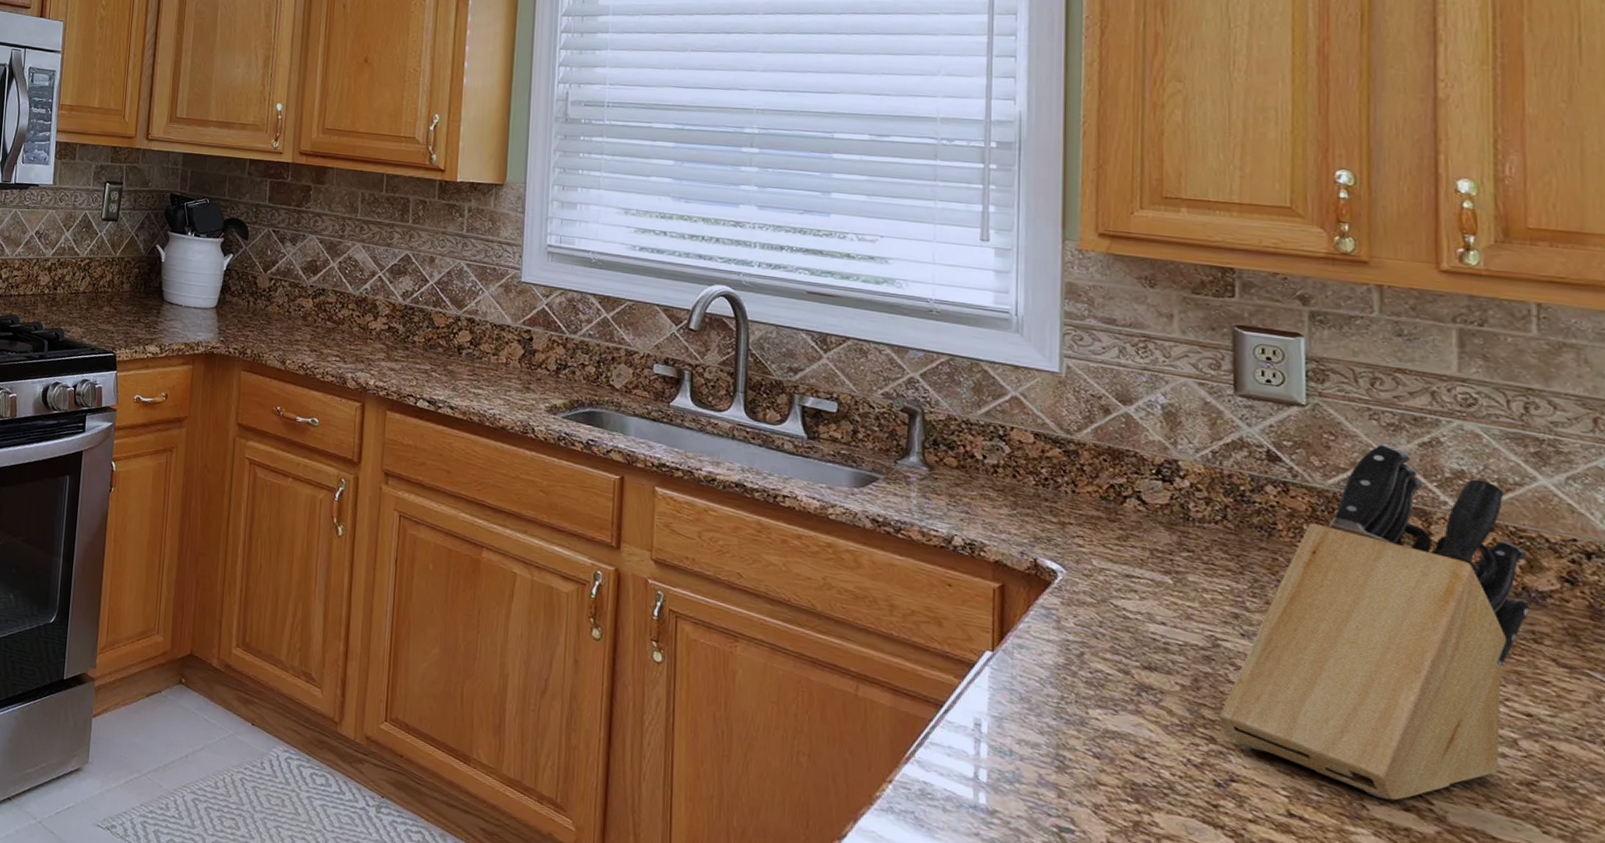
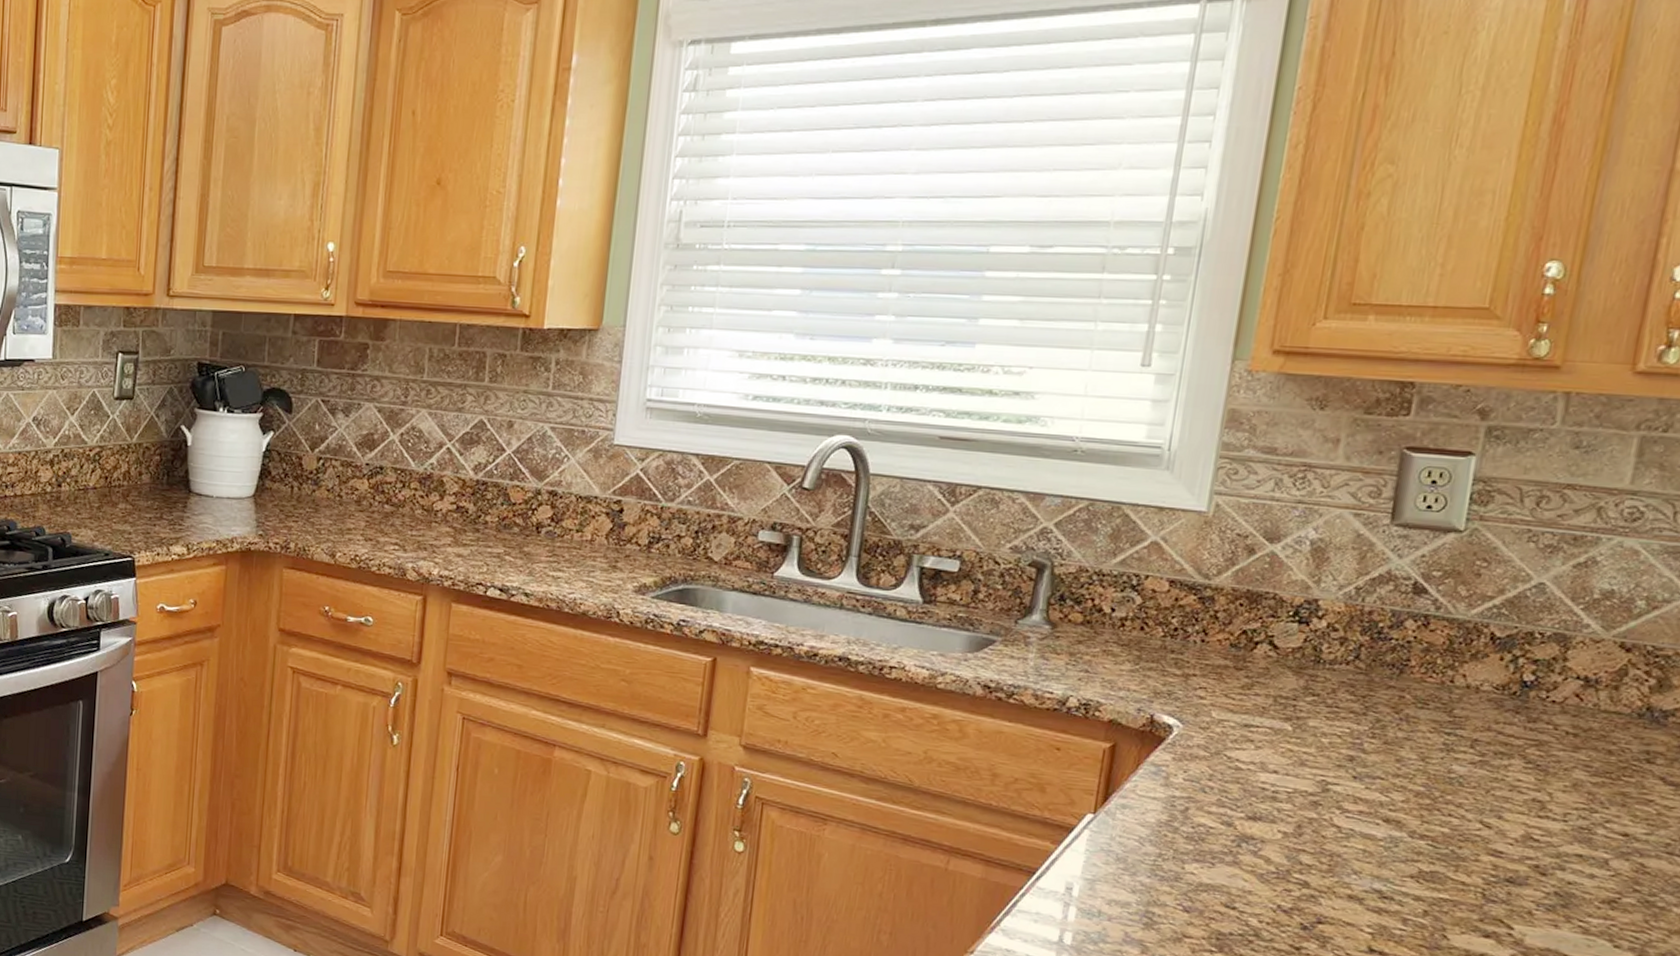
knife block: present [1218,442,1530,801] -> none [1315,566,1660,929]

